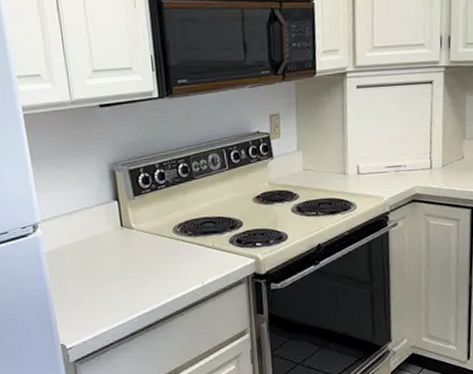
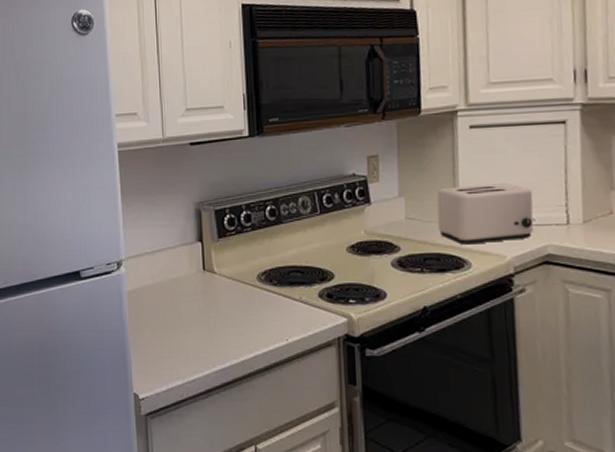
toaster: none [329,136,406,190] -> present [436,183,534,245]

